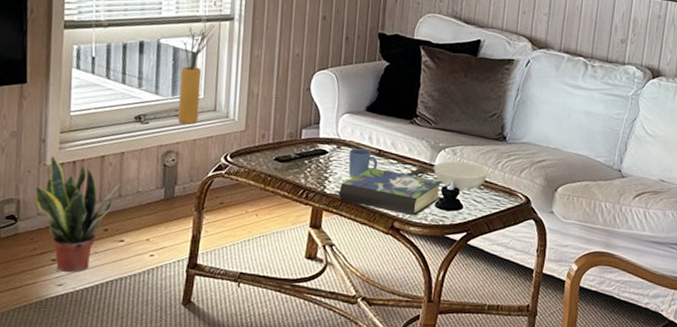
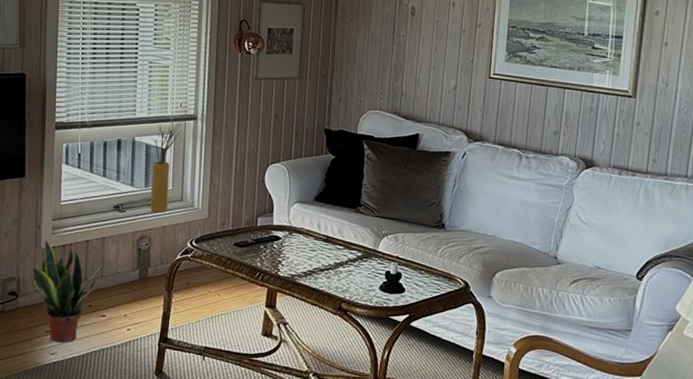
book: present [339,168,442,216] -> none [291,253,386,298]
mug: present [348,148,378,178] -> none [299,234,327,262]
bowl: present [433,161,489,192] -> none [377,247,429,276]

